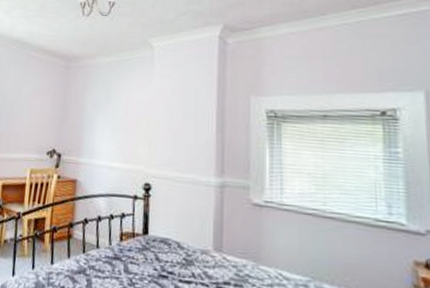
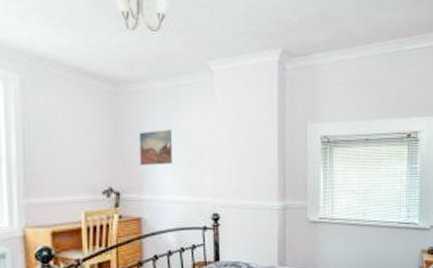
wall art: none [81,99,112,132] -> present [139,129,172,165]

